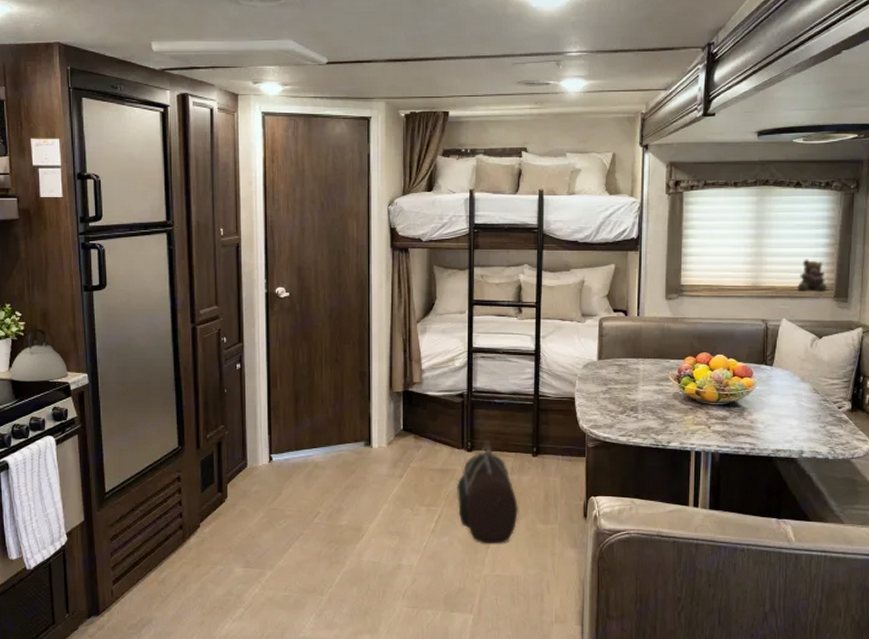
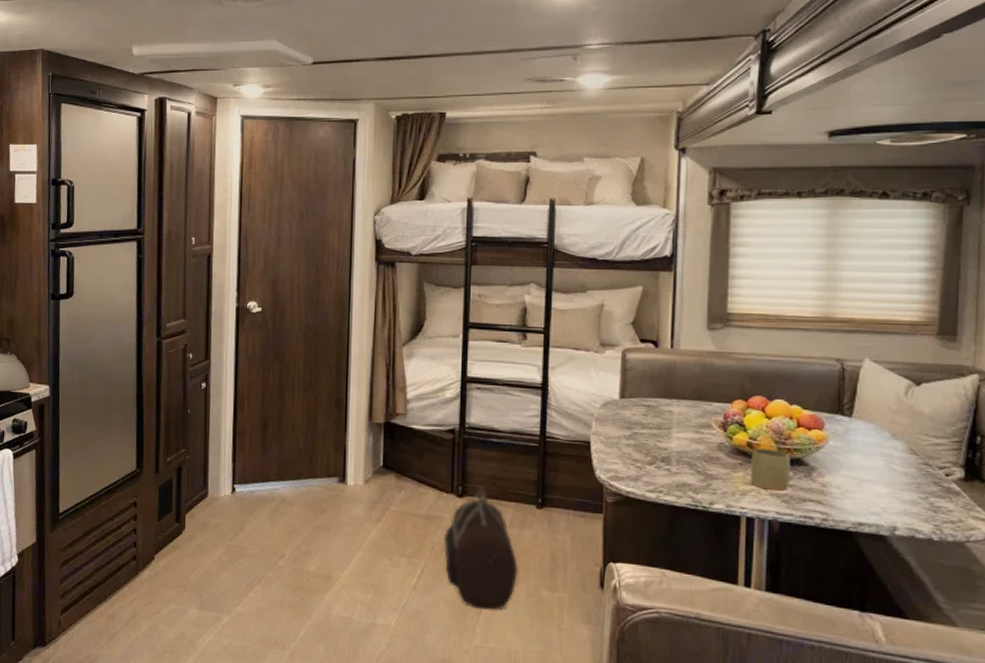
mug: none [697,395,728,428] -> present [750,448,790,491]
teddy bear: present [797,259,828,293] -> none [885,286,927,329]

